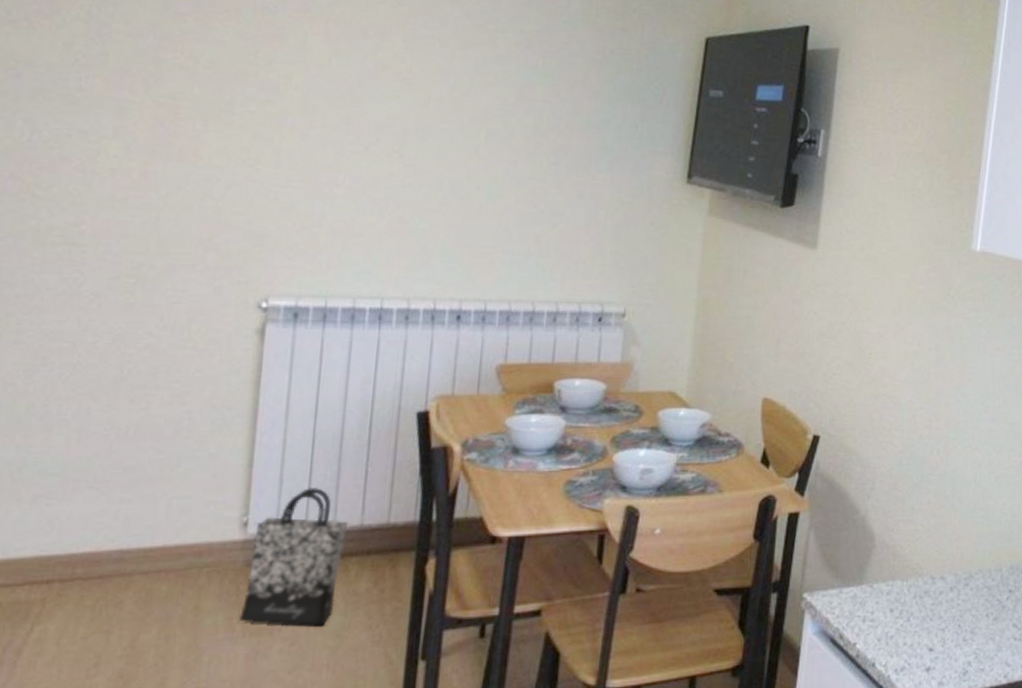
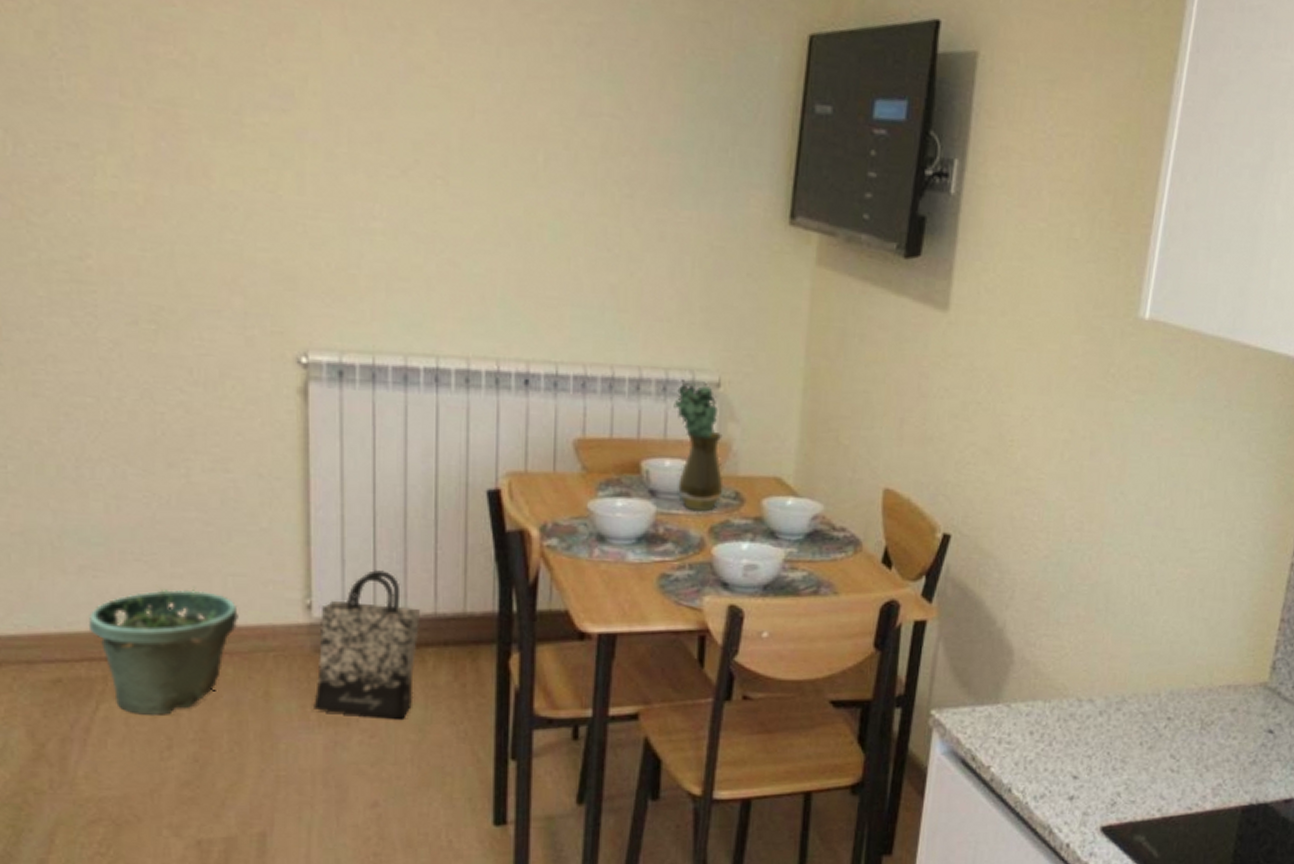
pot: none [35,510,179,634] -> present [89,585,238,715]
vase: none [584,312,626,425] -> present [673,380,724,513]

